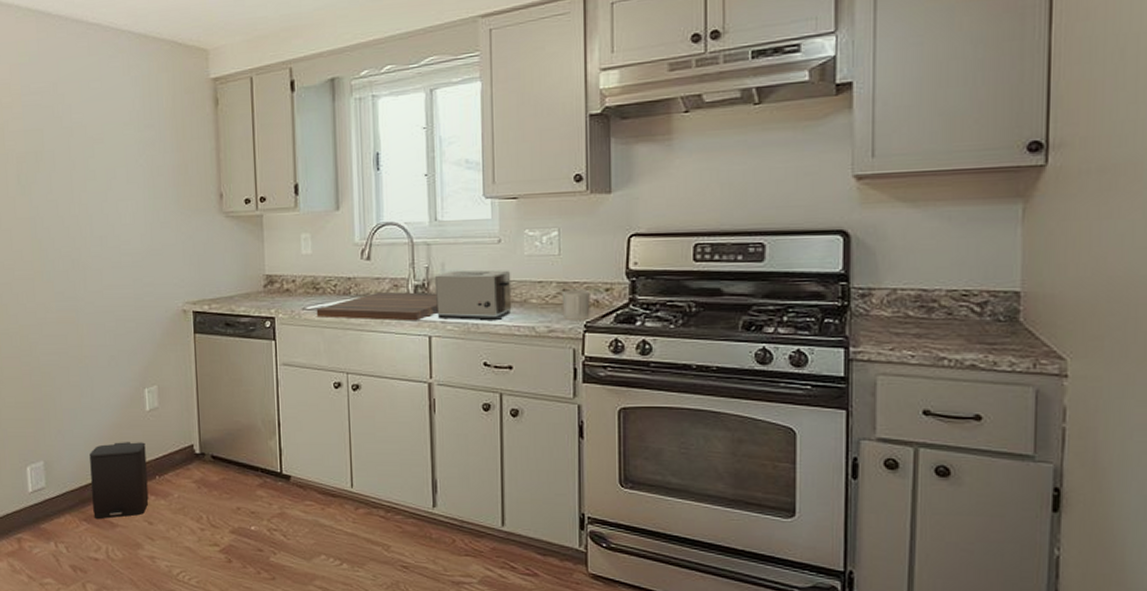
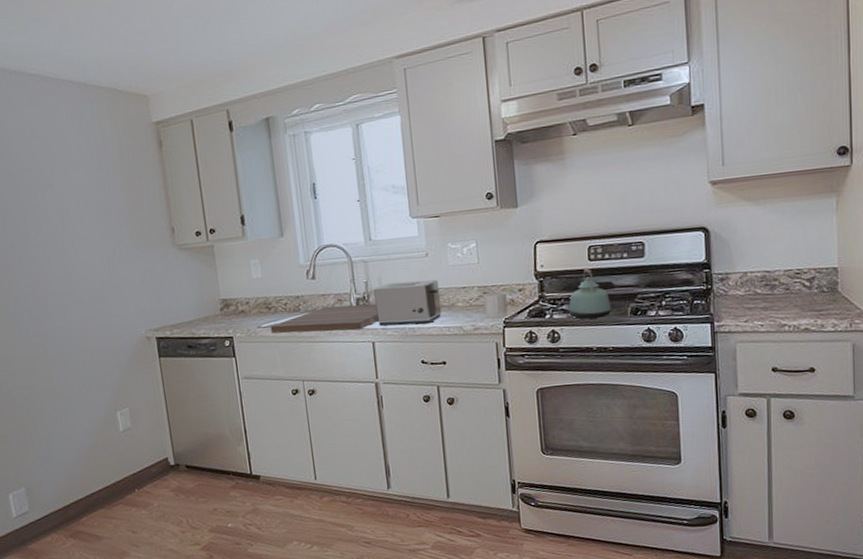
pedal bin: present [89,442,149,519] -> none [69,460,131,534]
kettle: none [665,269,719,331] -> present [569,267,612,320]

